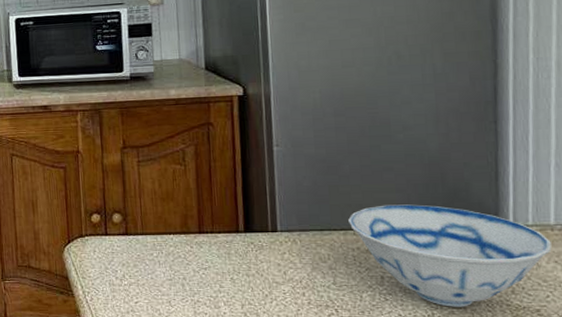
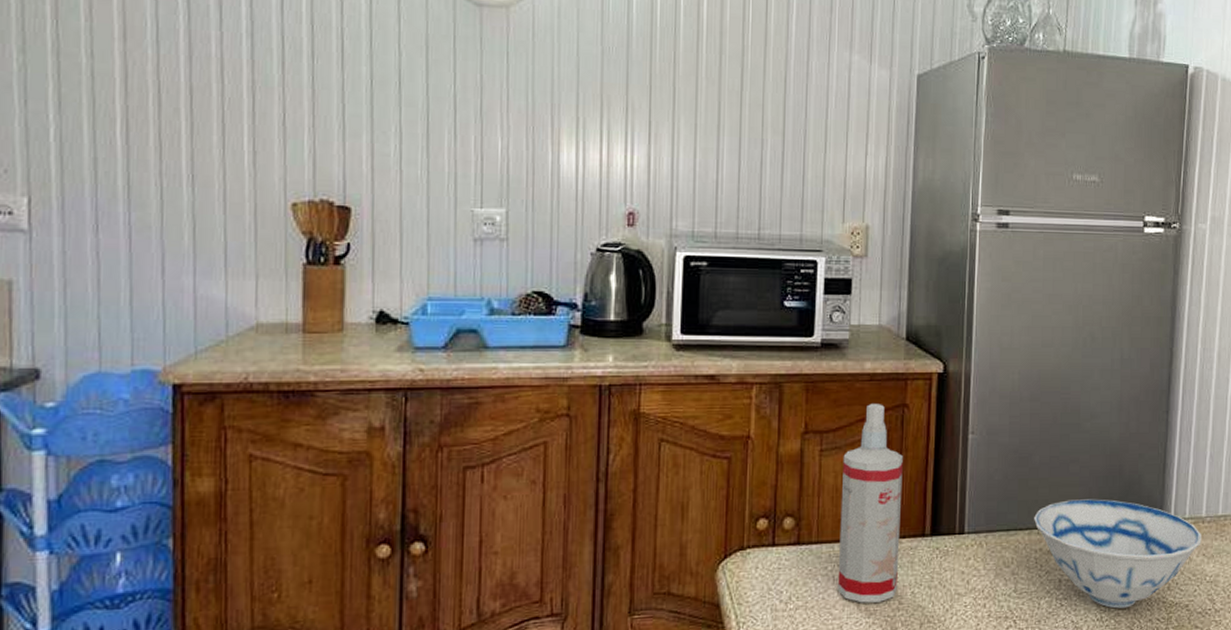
spray bottle: none [158,123,217,284] -> present [837,404,903,603]

